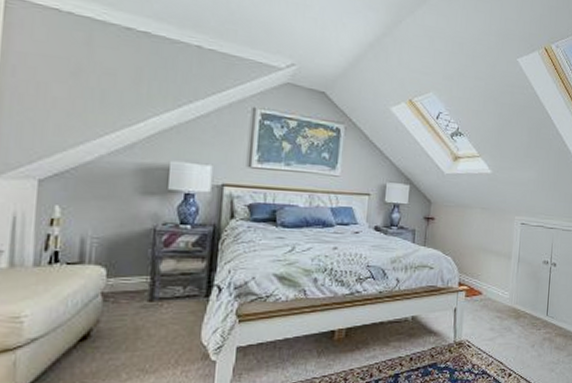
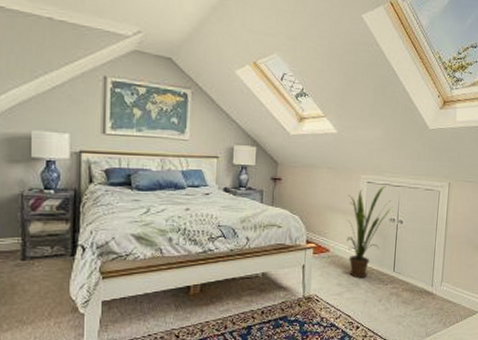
house plant: none [499,227,547,323] -> present [346,185,393,278]

